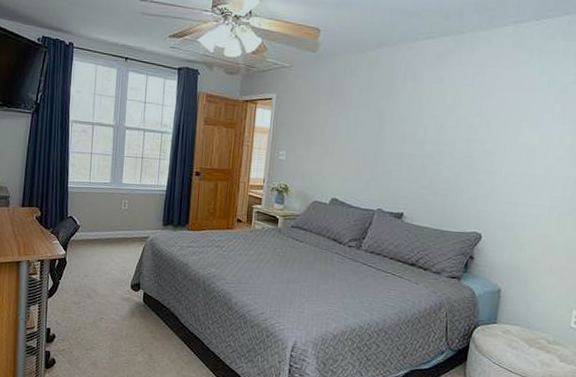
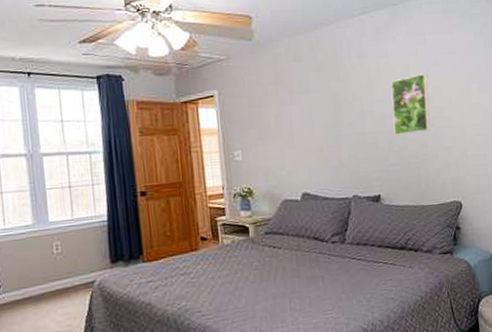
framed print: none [431,105,479,162] -> present [391,73,430,136]

